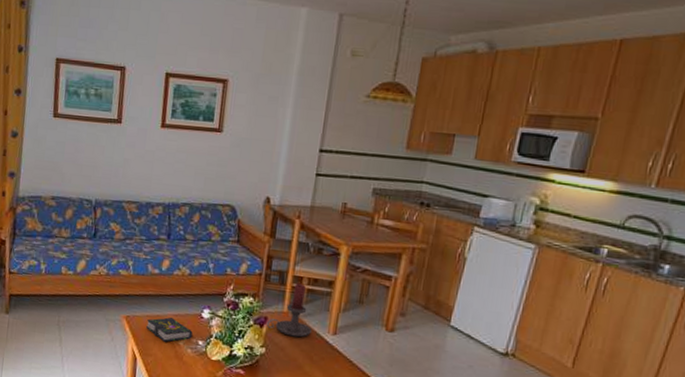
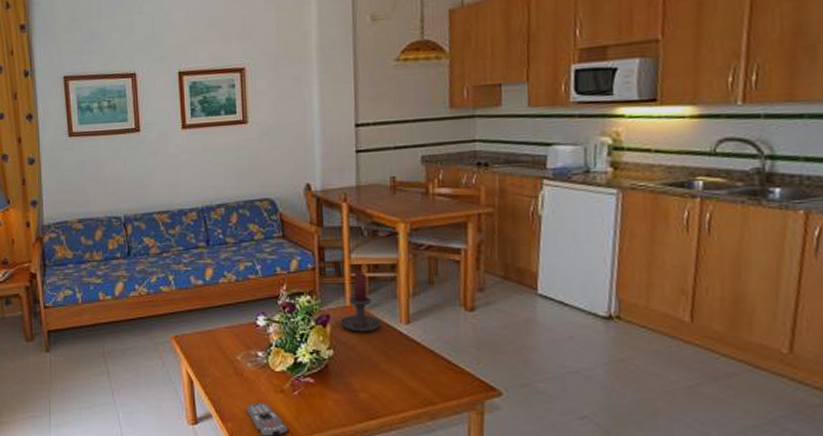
book: present [146,317,193,342] -> none [198,331,250,359]

